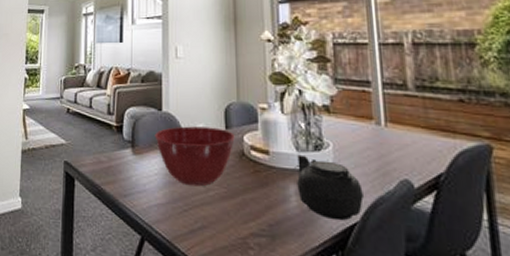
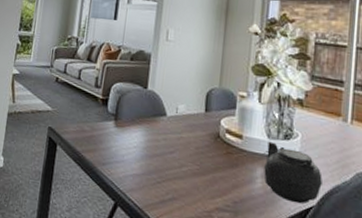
mixing bowl: present [155,126,235,187] -> none [137,105,213,162]

